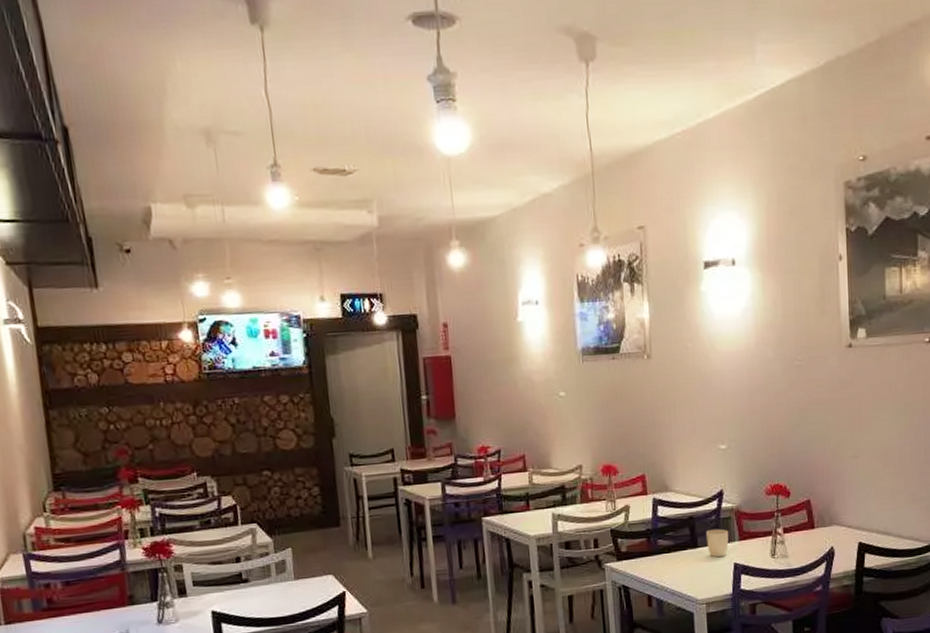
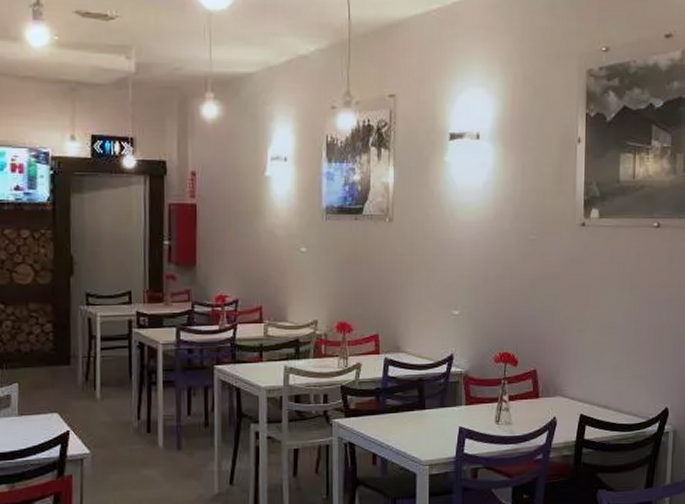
cup: present [705,528,729,558] -> none [433,392,457,420]

